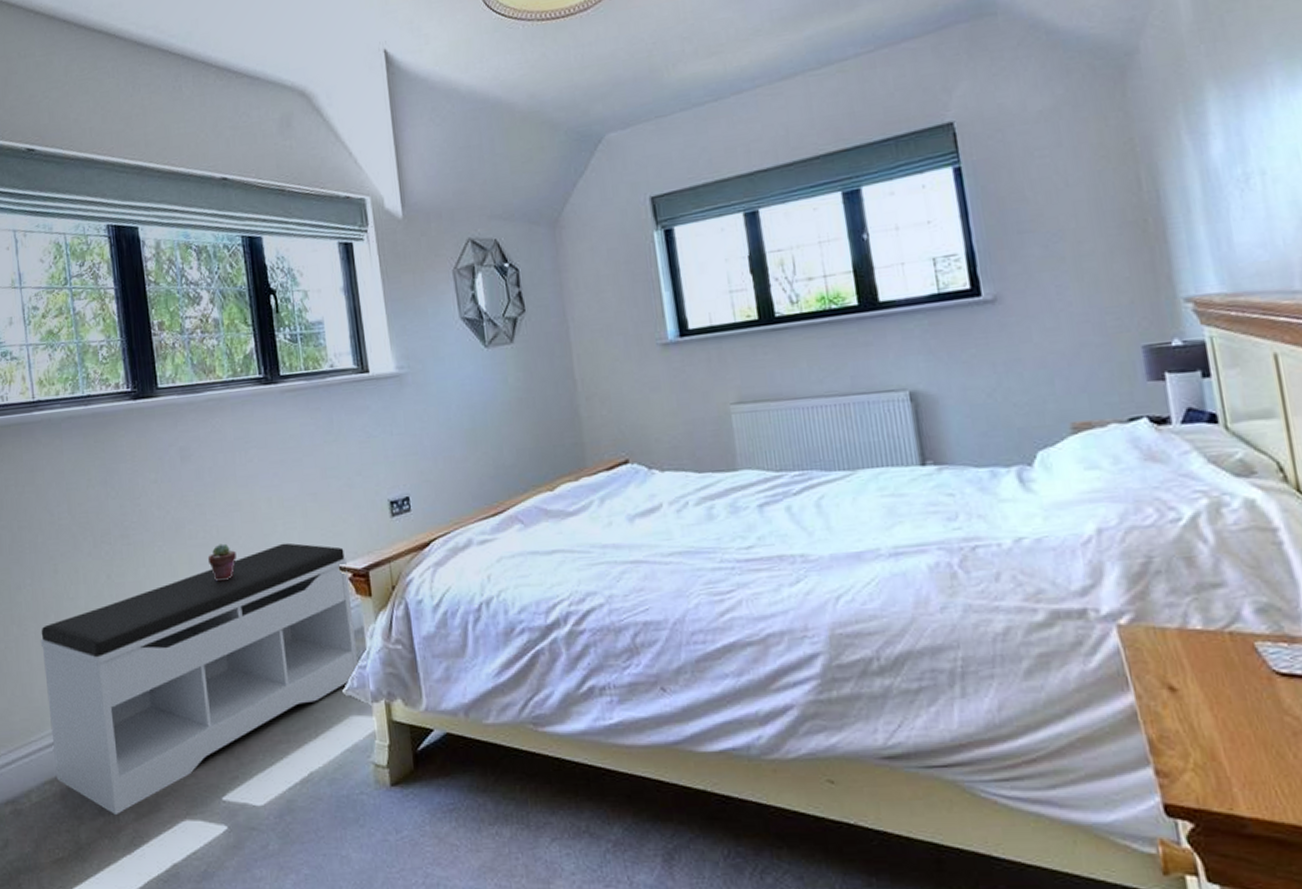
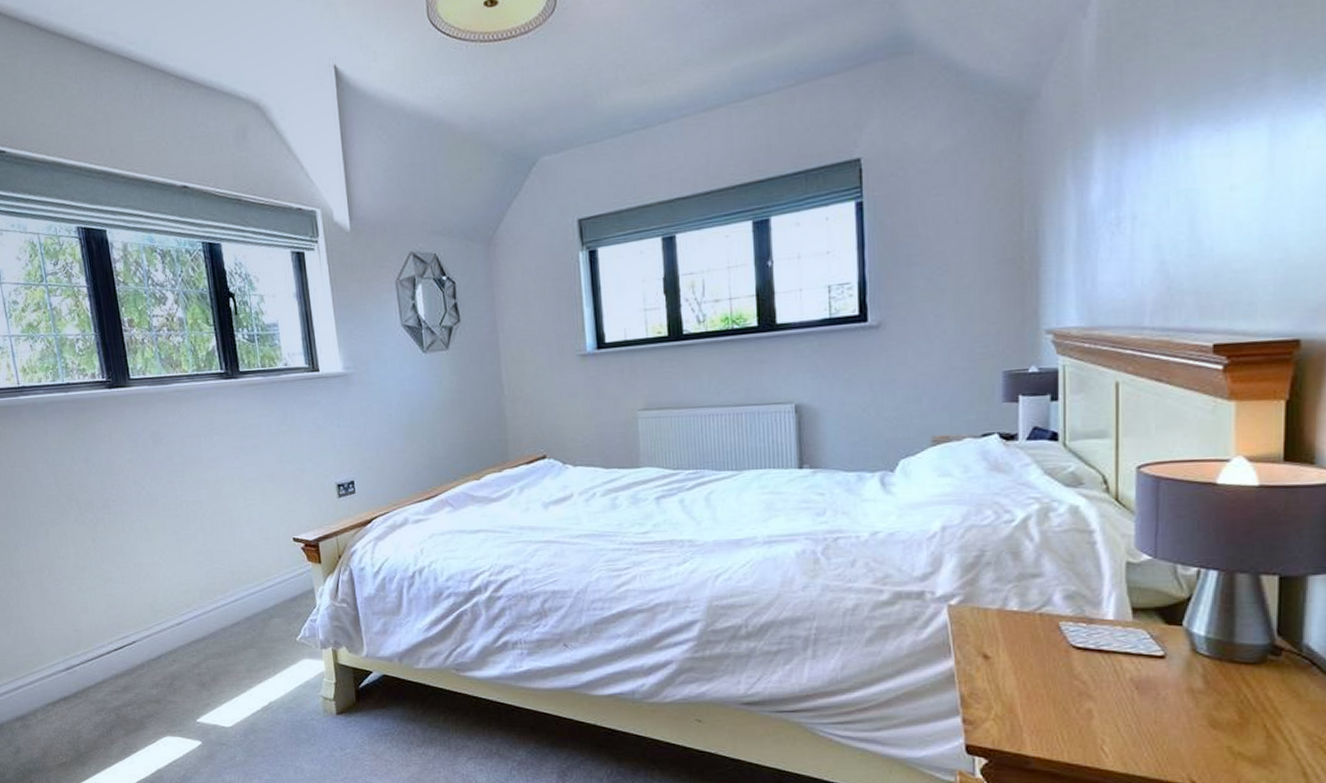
bench: present [40,543,359,815] -> none [37,516,311,730]
potted succulent: present [207,543,236,582] -> none [179,515,204,547]

